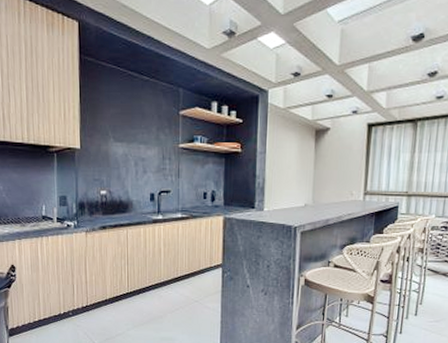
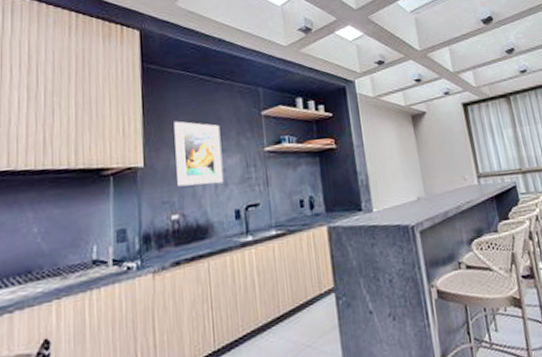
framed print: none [105,112,143,170] -> present [174,121,224,187]

